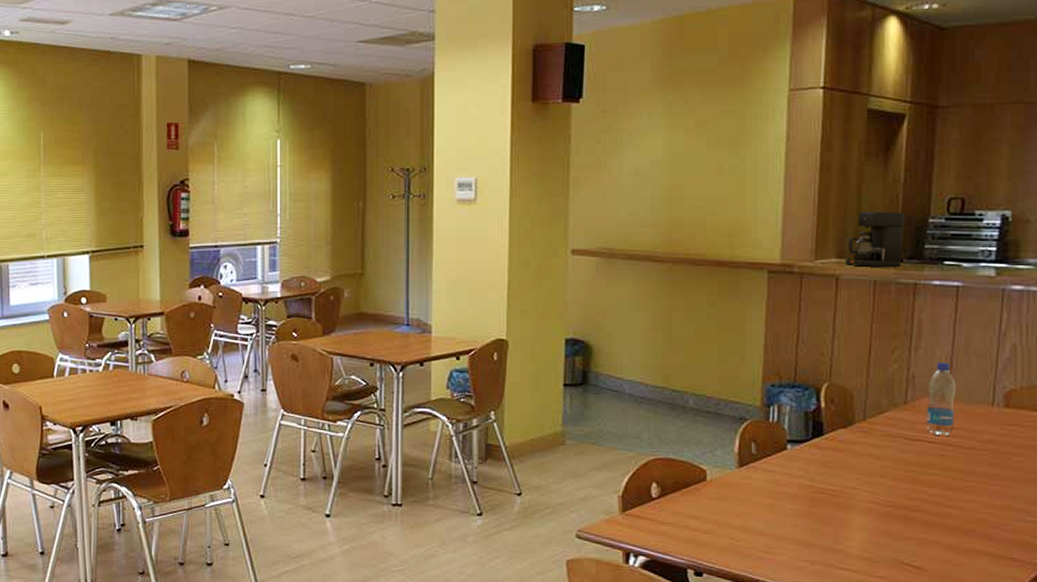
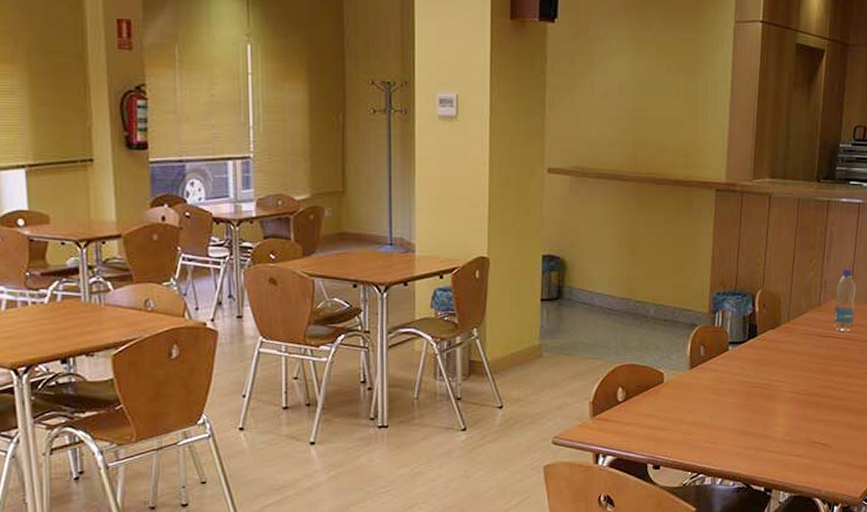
coffee maker: present [846,211,906,268] -> none [777,136,823,187]

